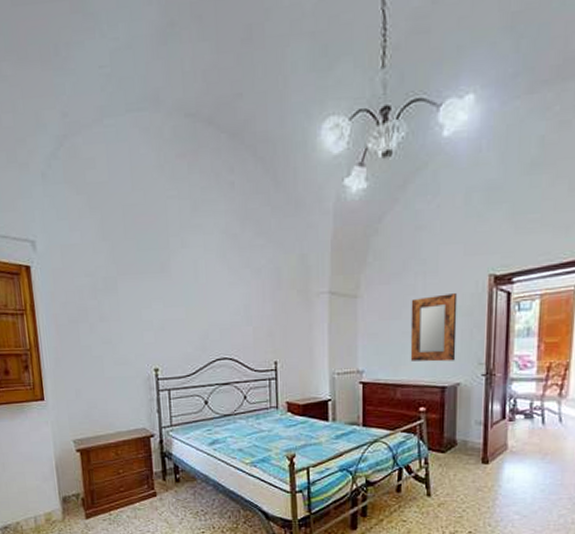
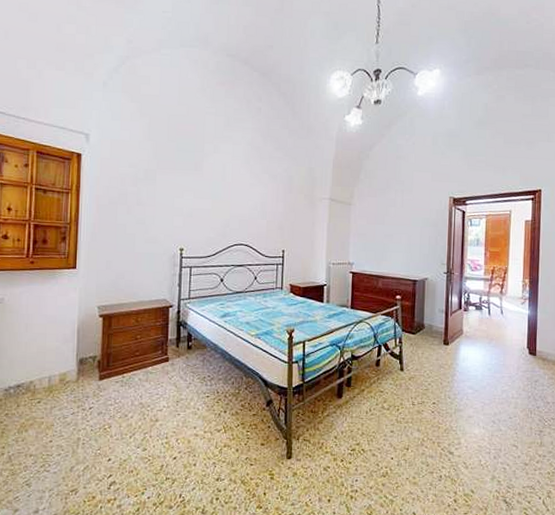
home mirror: present [410,293,458,362] -> none [390,208,427,260]

